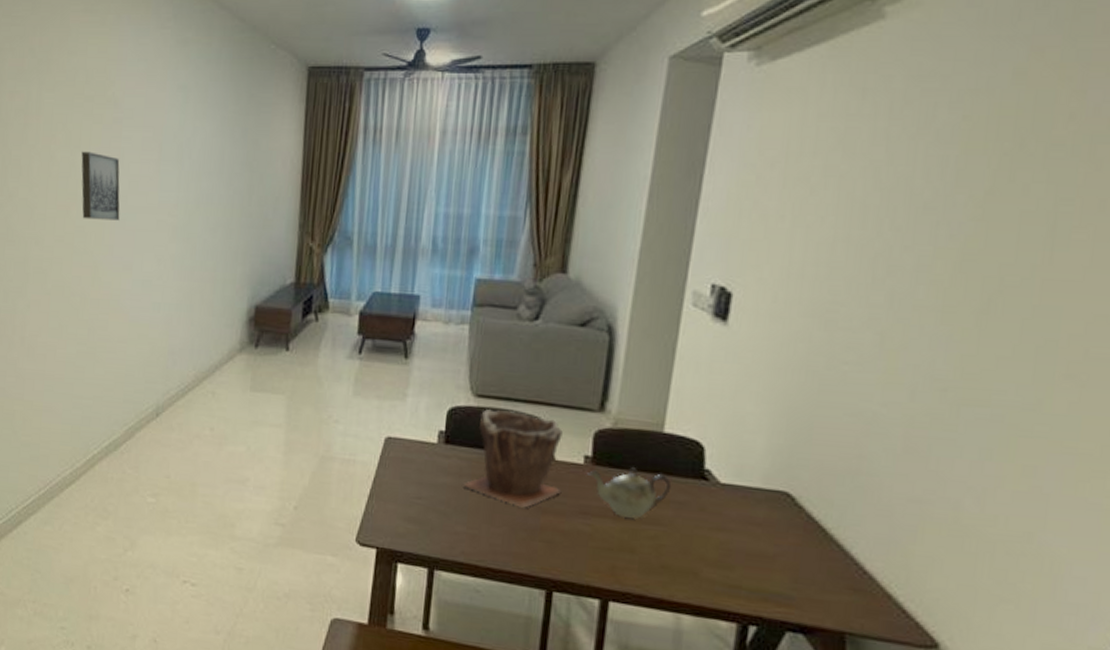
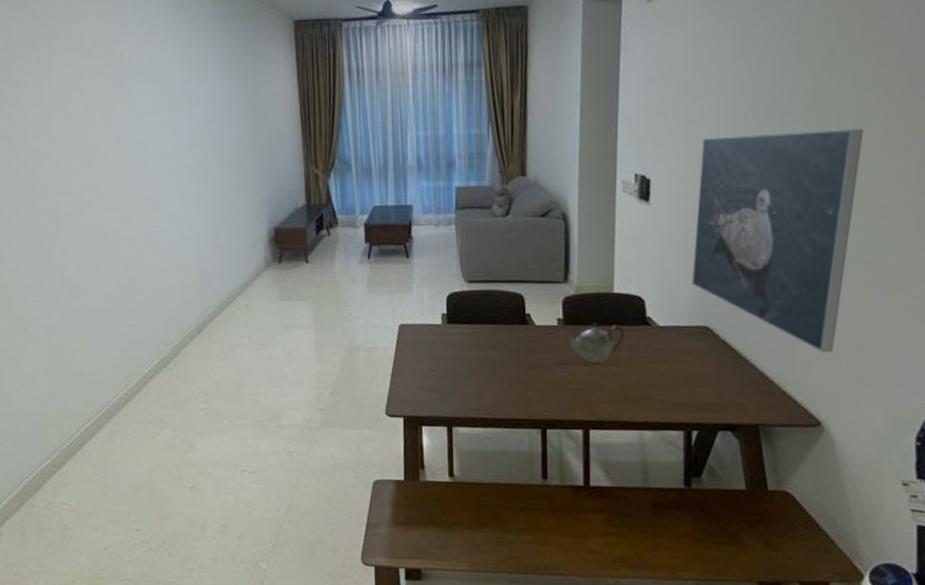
wall art: present [81,151,120,221] -> none [97,106,141,167]
plant pot: present [463,409,563,508] -> none [466,290,542,367]
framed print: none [773,245,1056,552] -> present [692,128,864,352]

